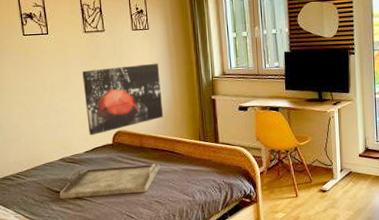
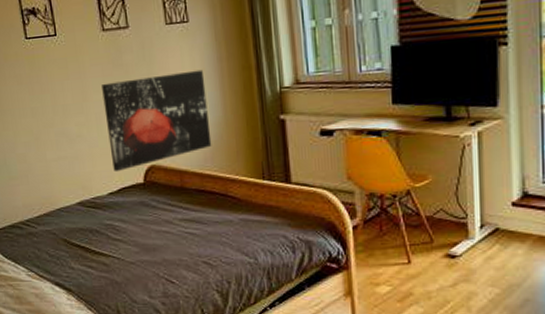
serving tray: present [60,163,160,199] -> none [79,210,208,254]

